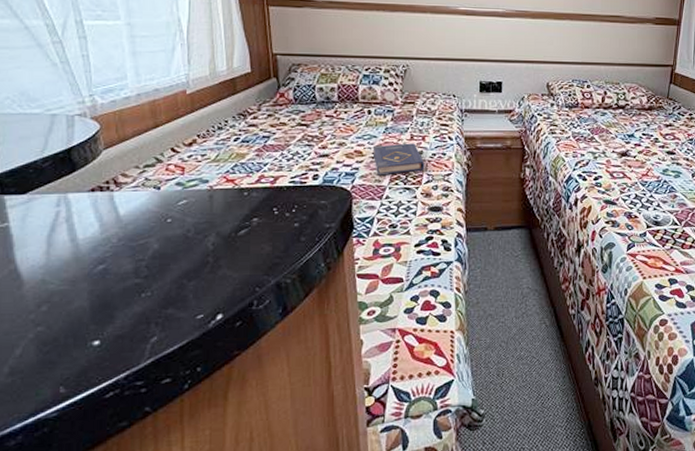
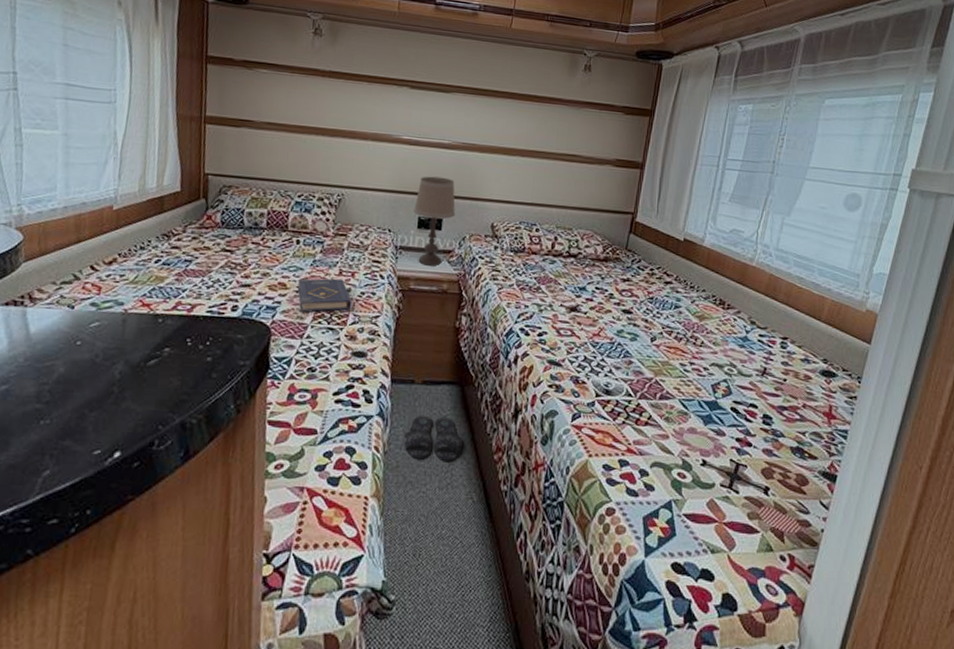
table lamp: none [475,43,514,125] -> present [413,176,456,266]
slippers: none [481,257,533,296] -> present [403,414,463,463]

